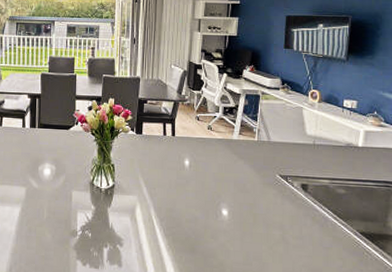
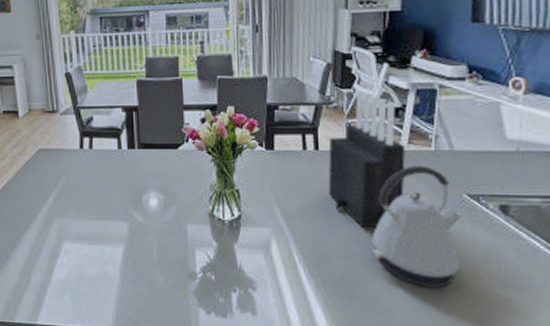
knife block: none [181,92,237,198] -> present [328,90,405,228]
kettle: none [209,151,275,247] -> present [370,166,462,288]

